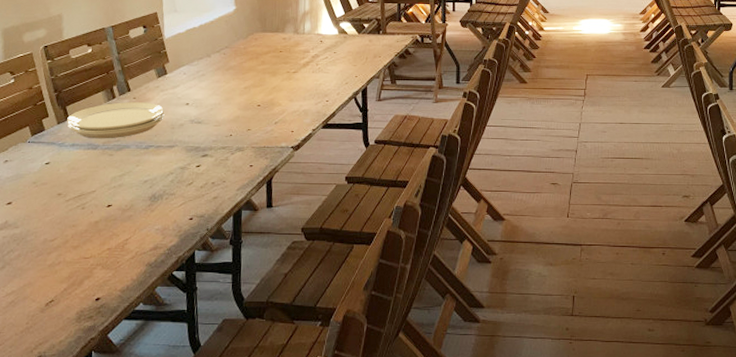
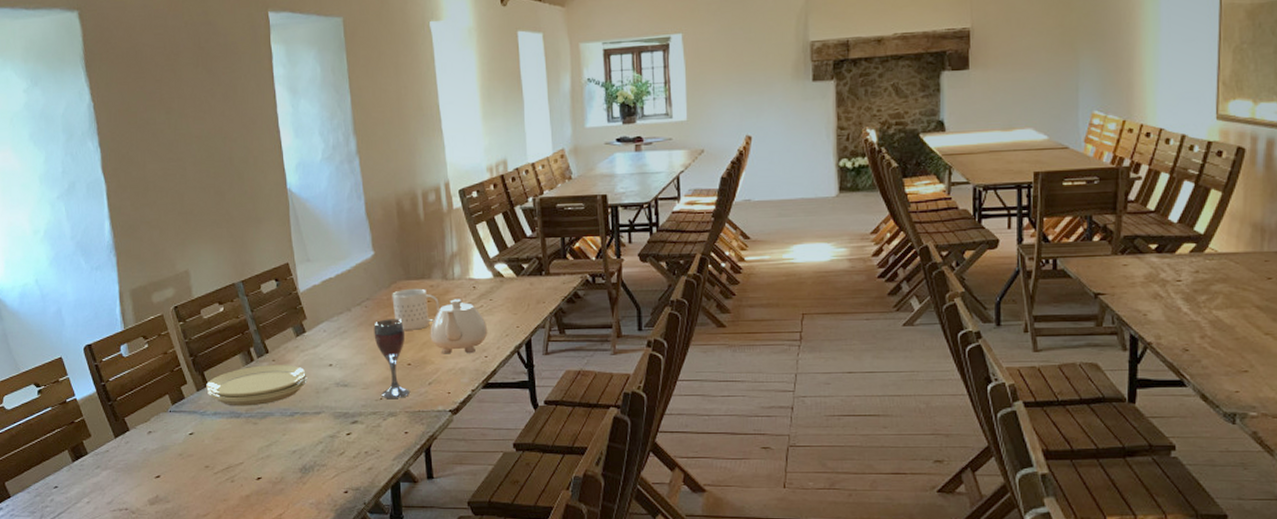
cup: none [229,65,258,135] -> present [374,319,411,398]
mug: none [248,40,290,76] -> present [392,288,440,330]
teapot: none [279,50,331,98] -> present [430,299,488,354]

